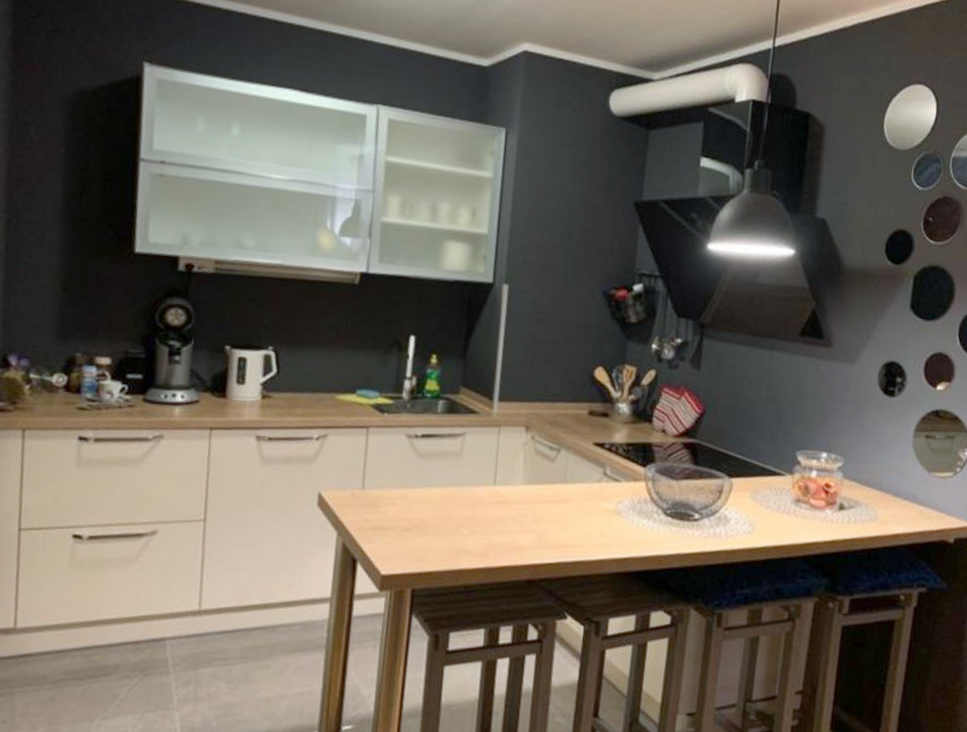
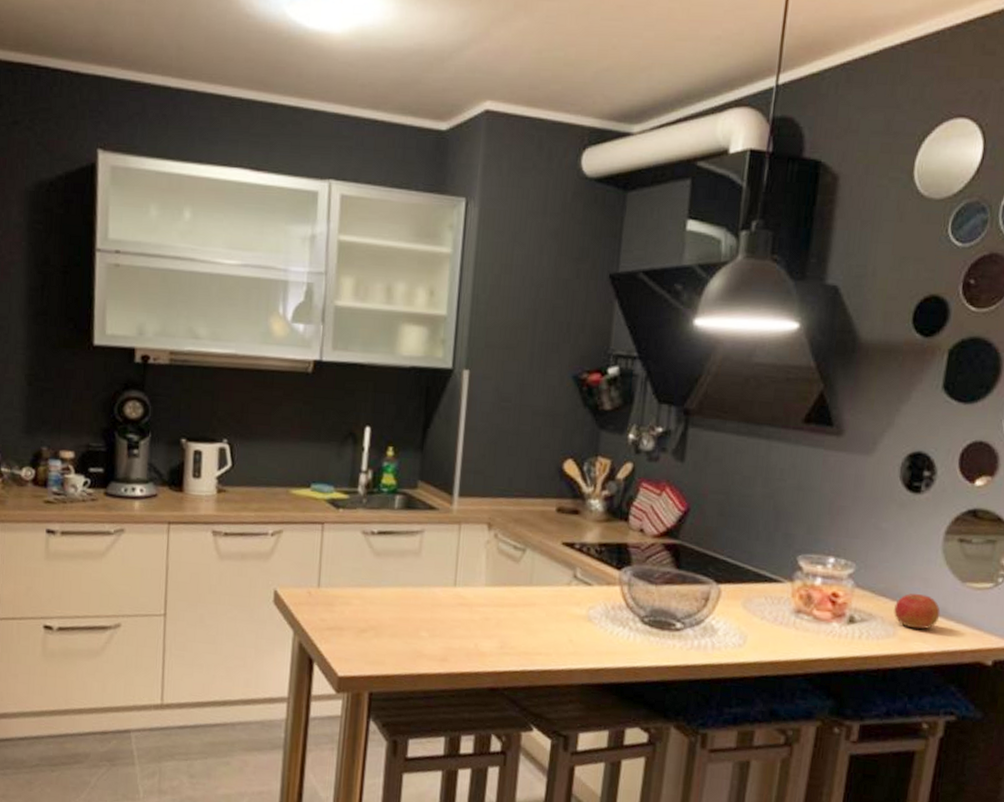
apple: none [875,483,912,514] -> present [894,594,941,630]

